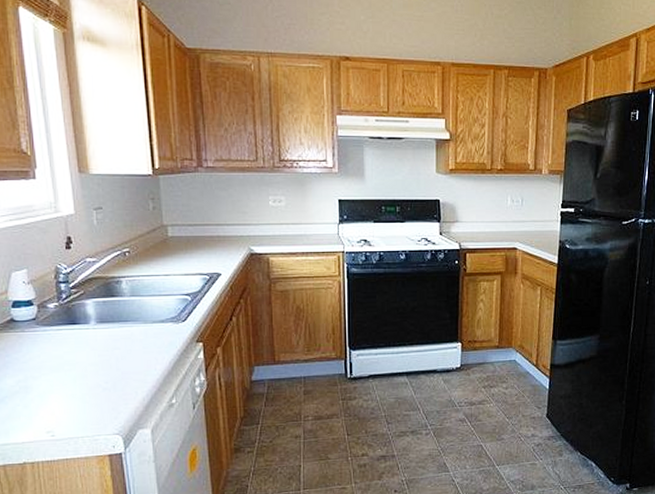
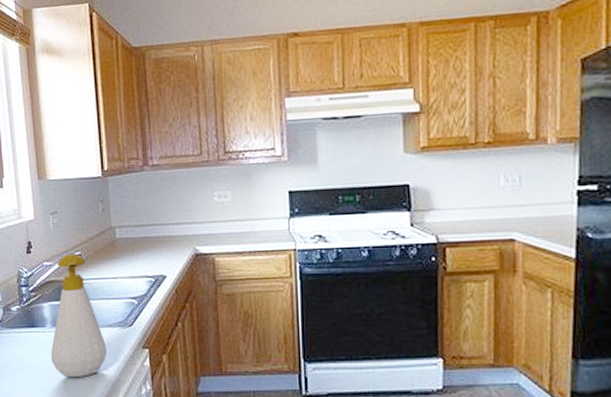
soap bottle: none [95,250,158,374] -> present [50,253,107,378]

